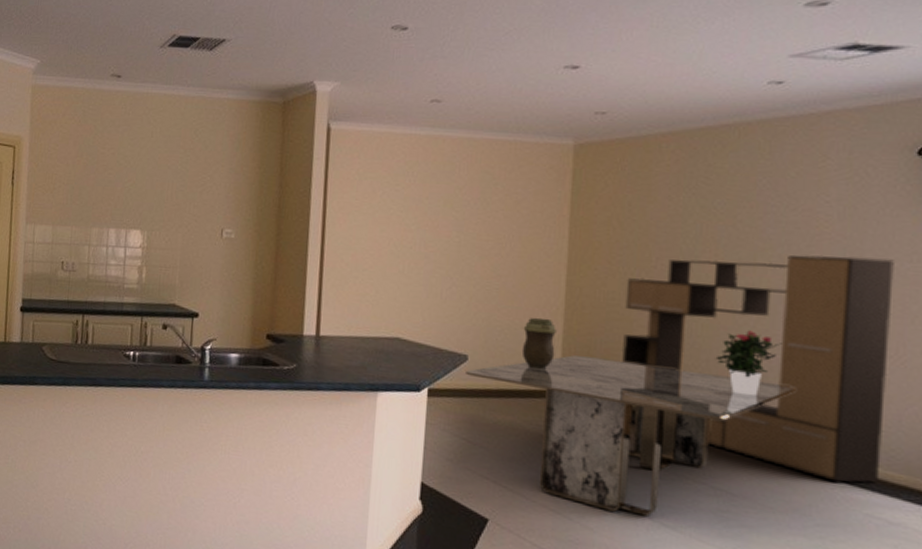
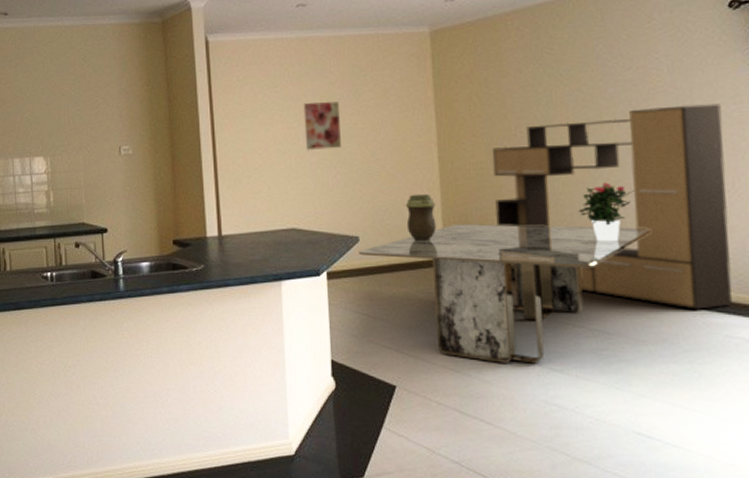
wall art: none [422,206,464,259] -> present [303,102,341,151]

